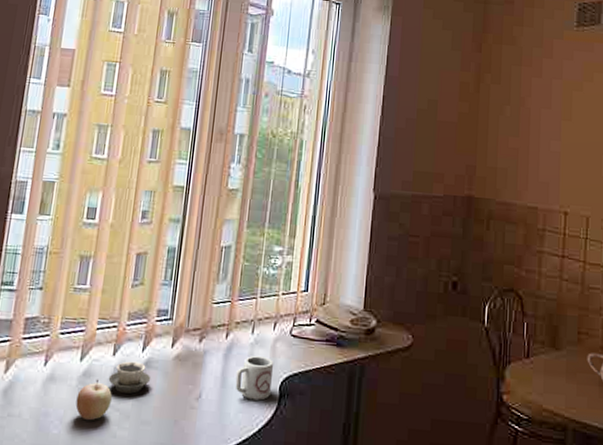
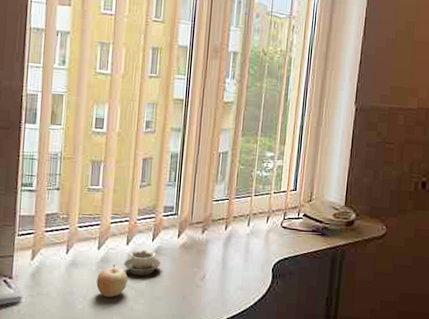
cup: present [235,355,274,401] -> none [234,243,268,280]

